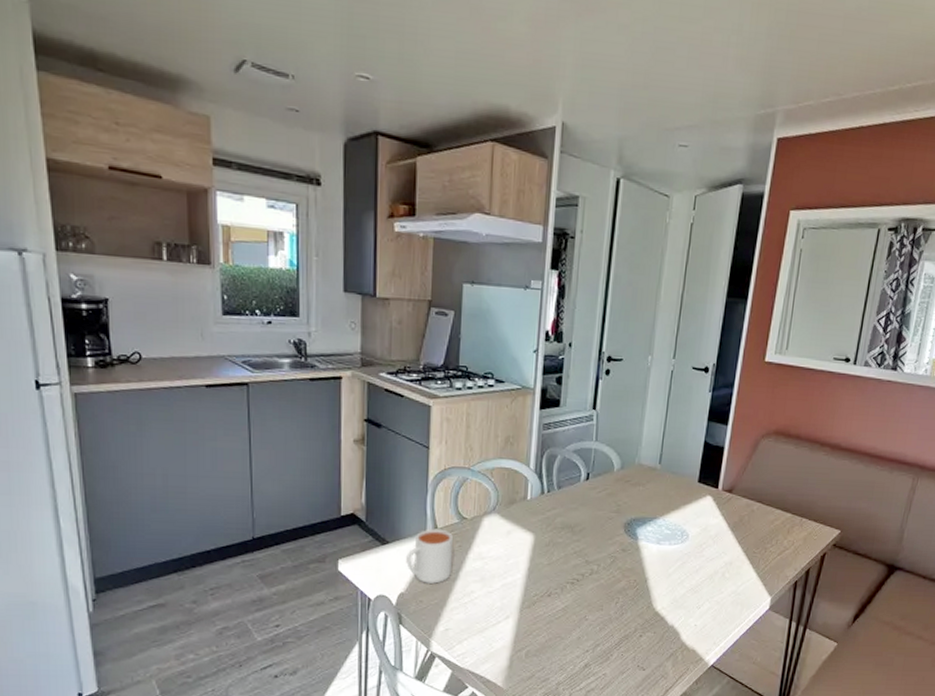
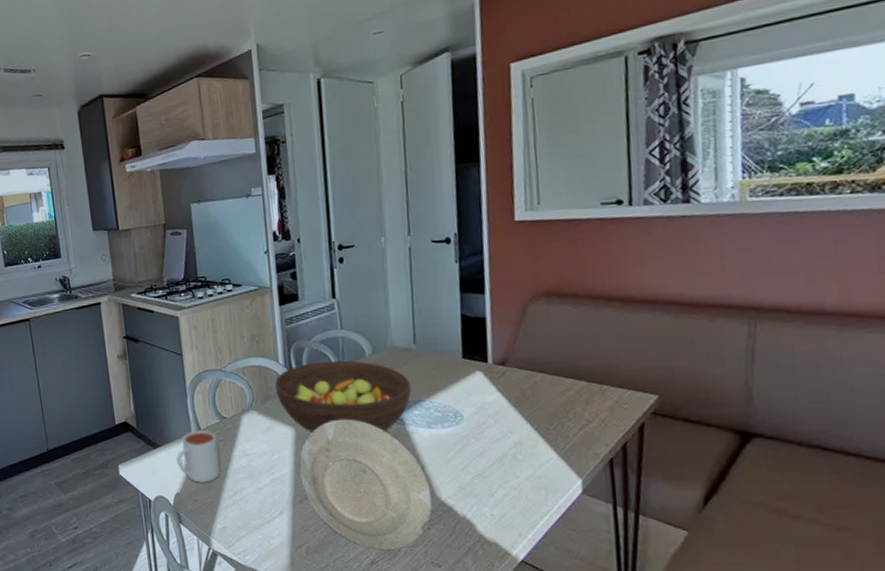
fruit bowl: none [521,470,650,544] -> present [274,360,412,434]
plate: none [532,529,649,655] -> present [299,419,433,551]

